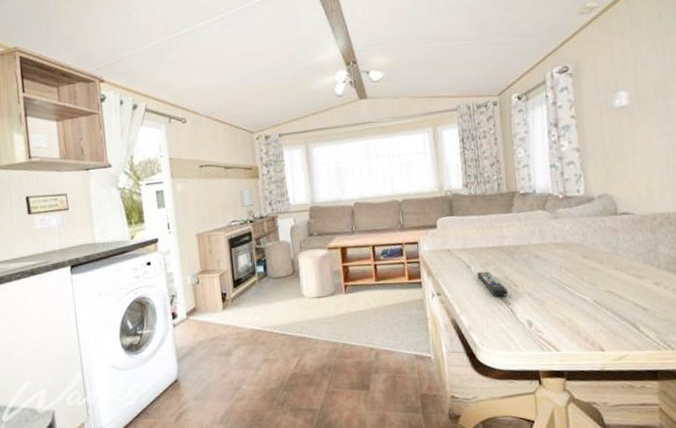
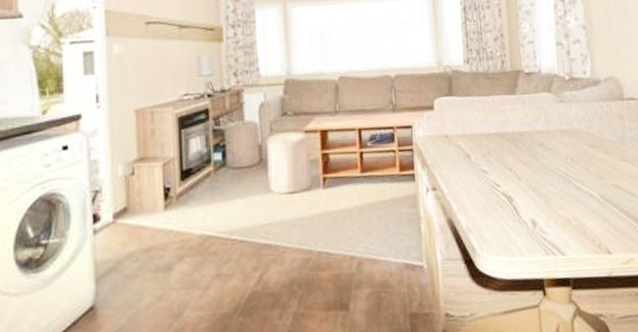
remote control: present [477,271,508,297] -> none [477,161,511,192]

